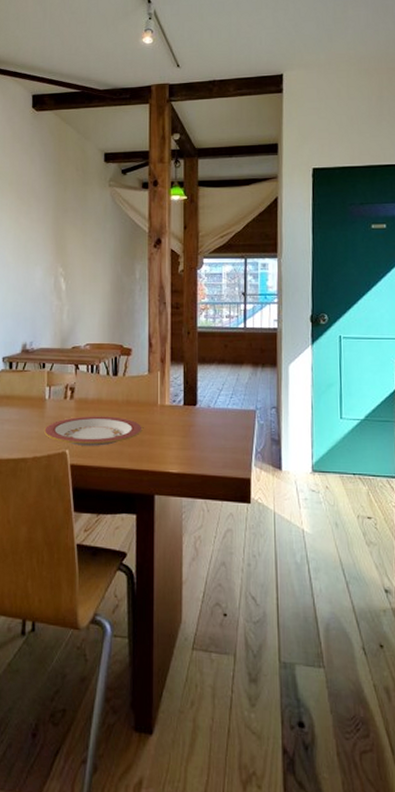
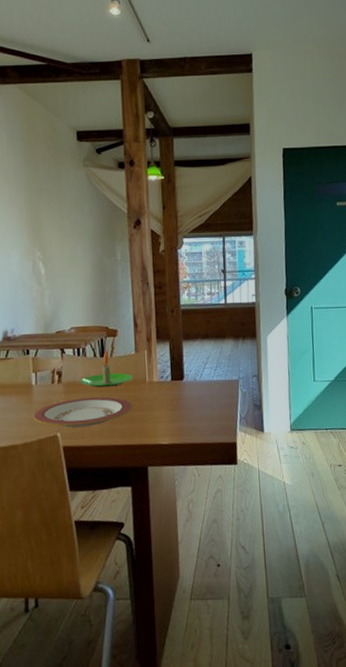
candle: none [91,367,145,407] -> present [79,349,134,388]

